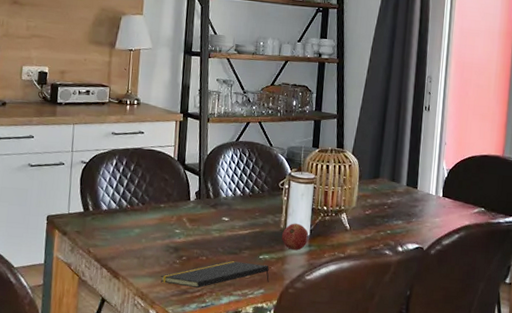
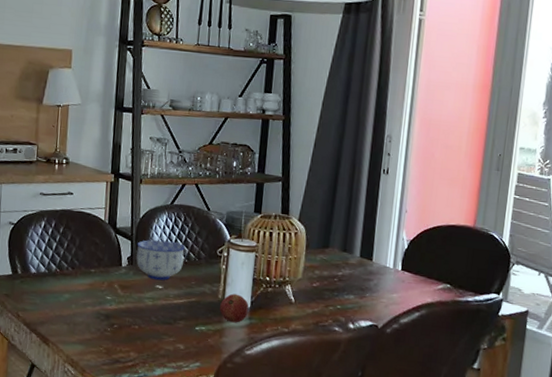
notepad: present [160,261,269,289] -> none [91,331,206,358]
bowl: none [204,174,249,213] -> present [136,239,185,280]

